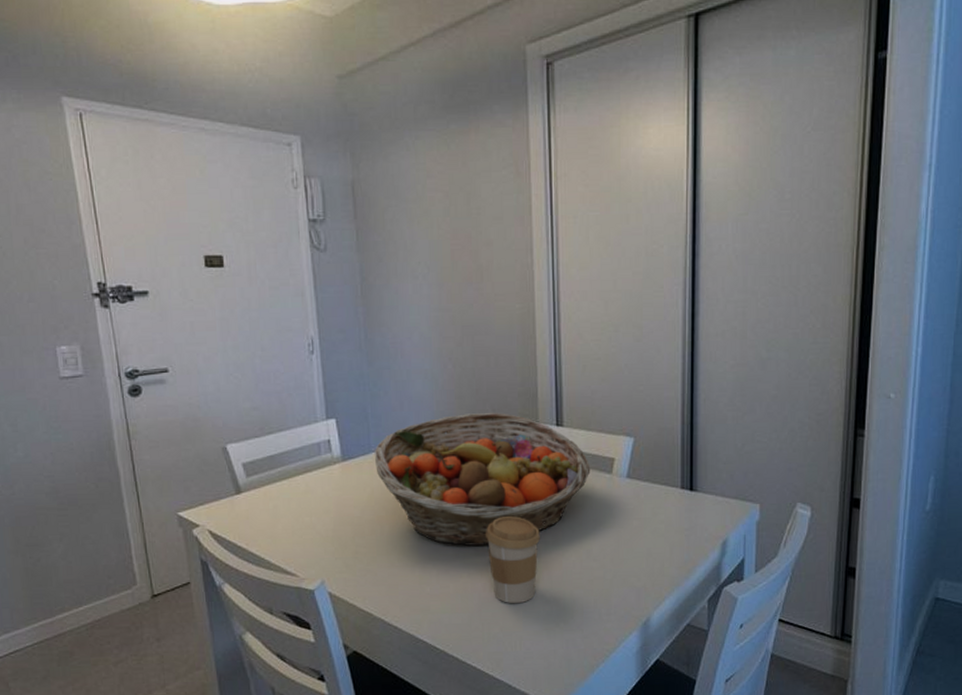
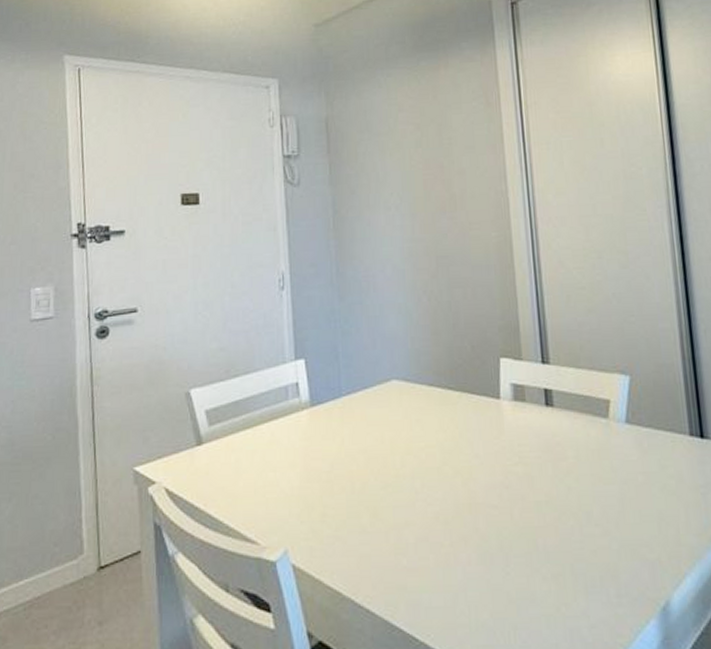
fruit basket: present [375,413,591,546] -> none [346,349,584,507]
coffee cup: present [486,516,540,604] -> none [469,470,531,581]

